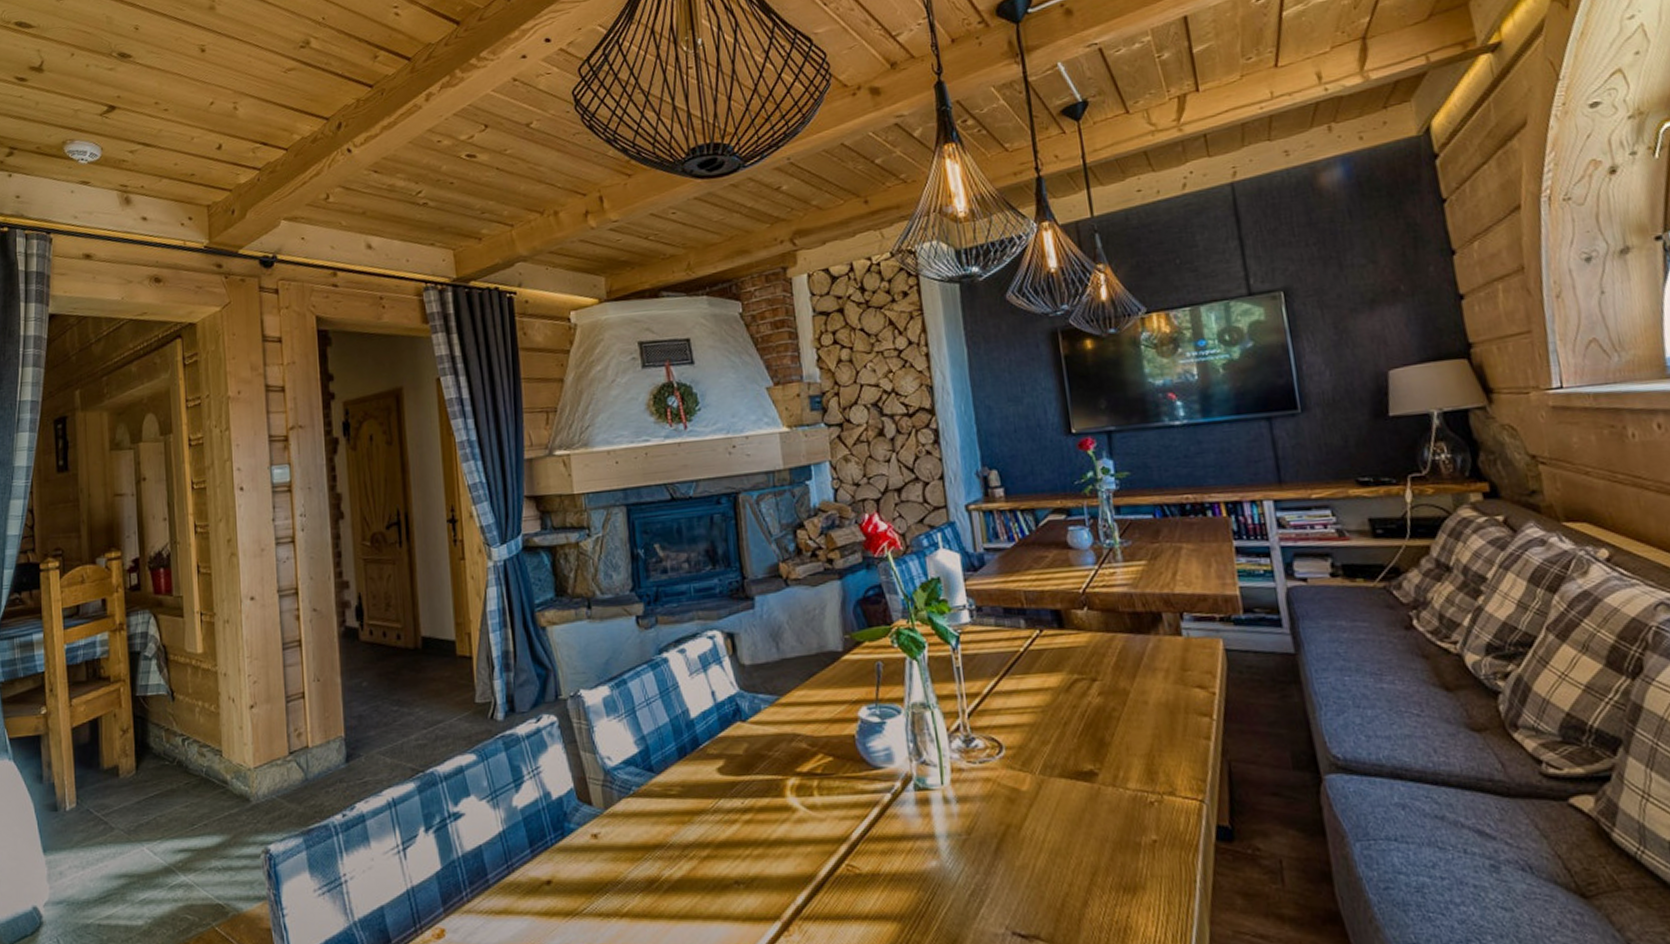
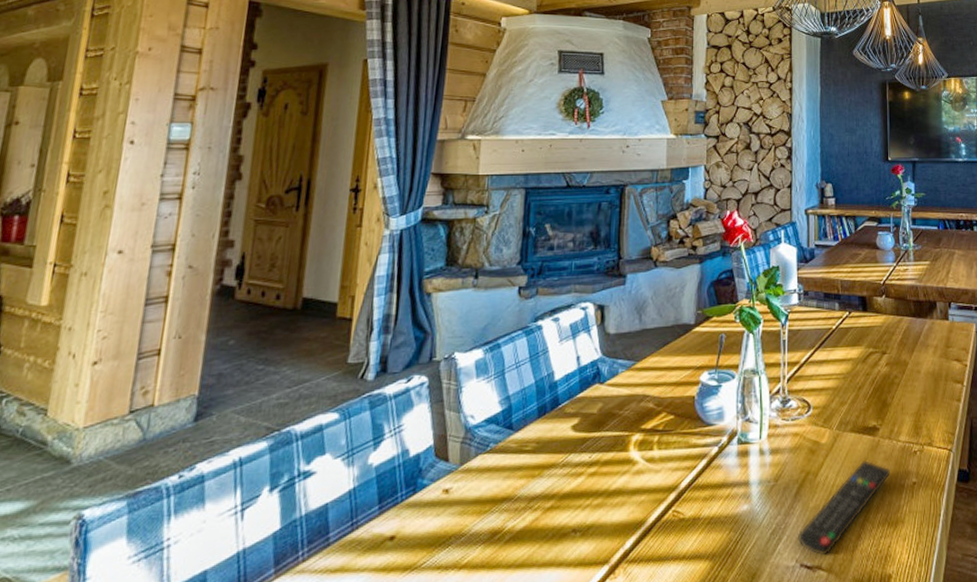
remote control: none [1004,812,1120,924] -> present [797,460,890,556]

